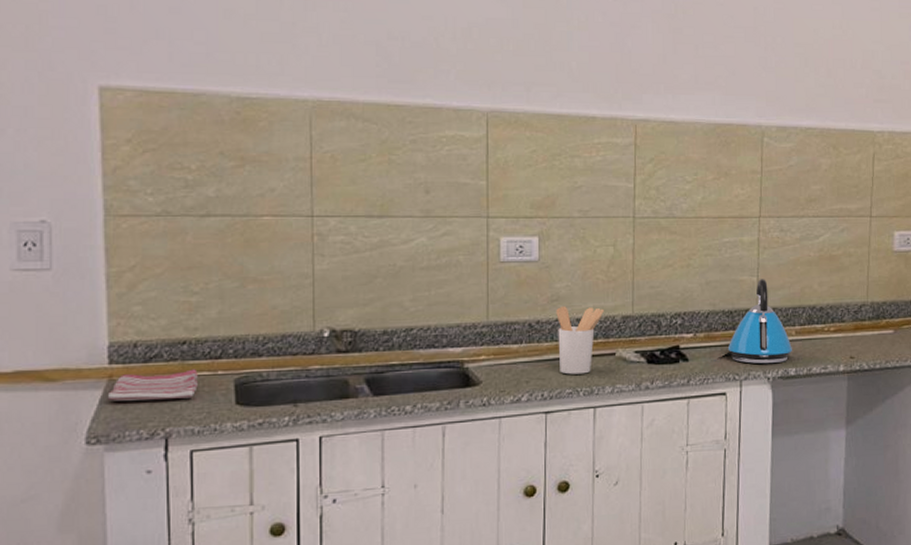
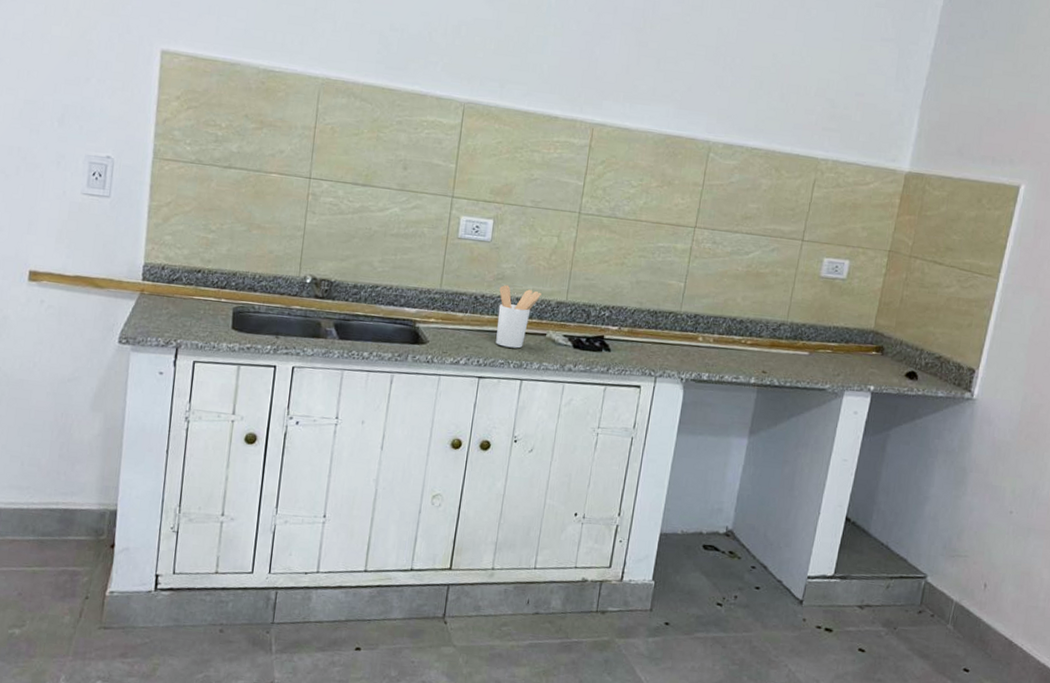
dish towel: present [107,369,198,401] -> none [137,290,207,318]
kettle: present [727,279,792,364] -> none [647,285,708,366]

